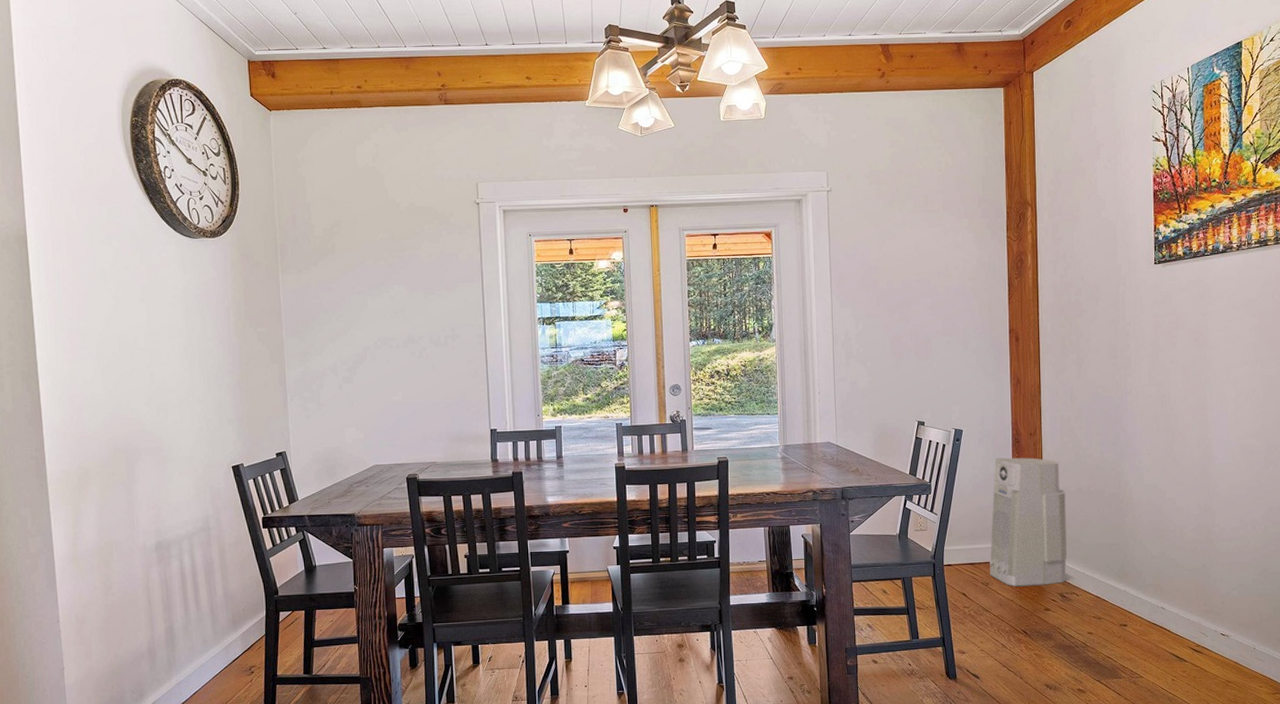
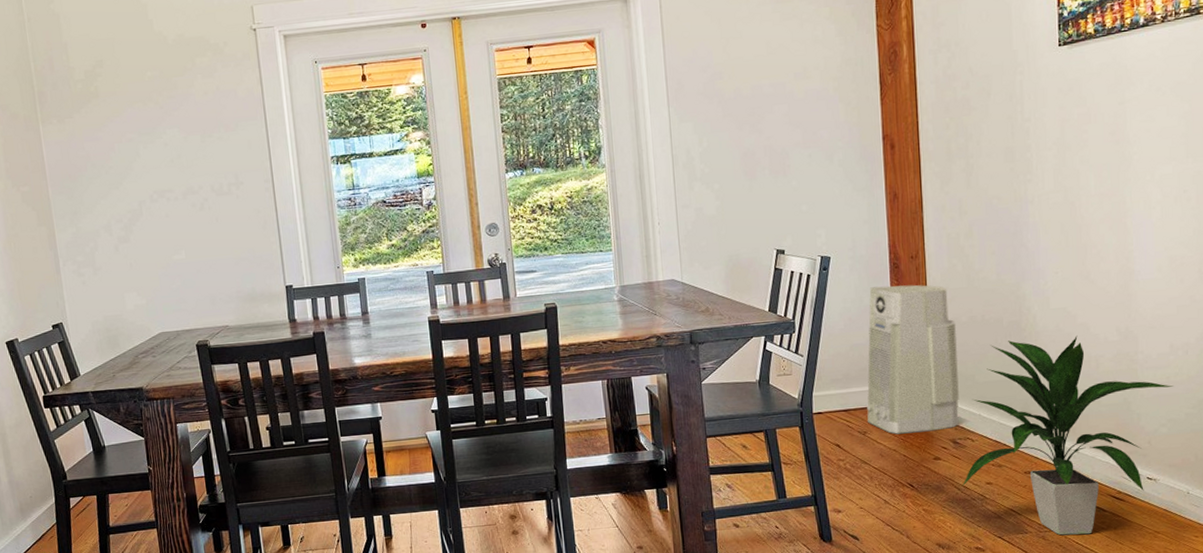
indoor plant: none [1068,508,1244,682] -> present [962,335,1174,536]

